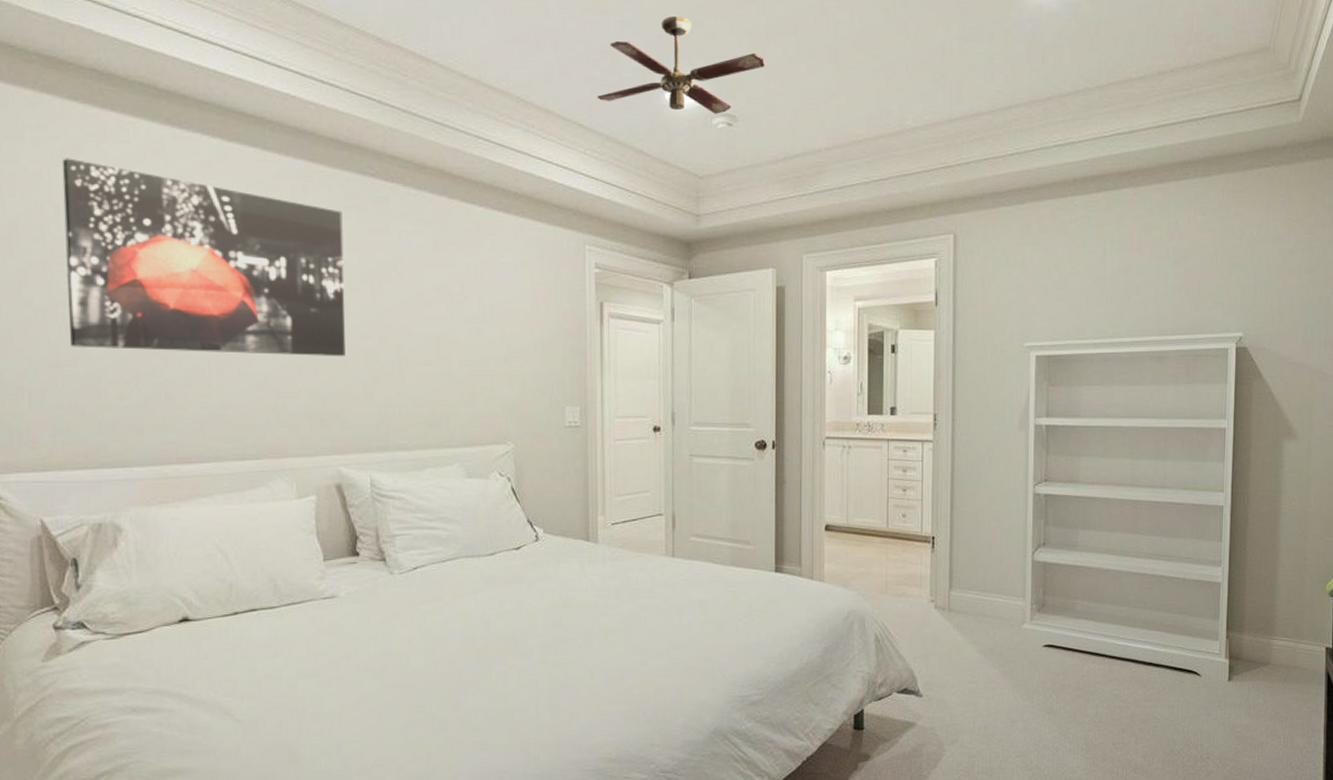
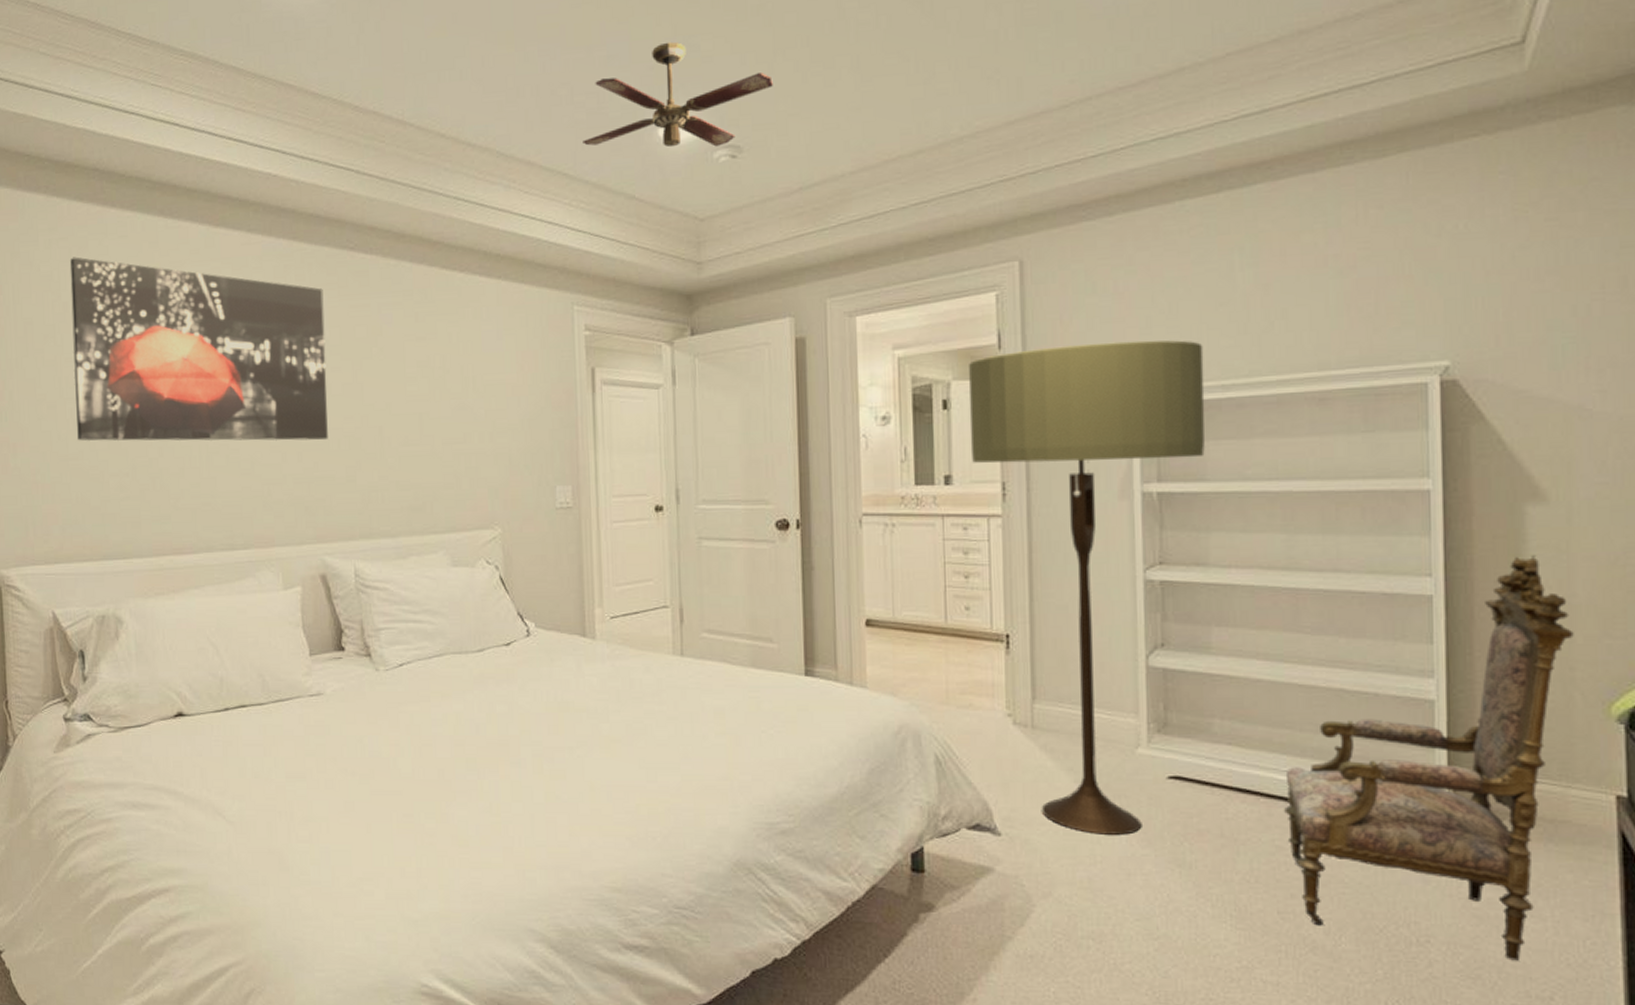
floor lamp: none [911,305,1082,692] -> present [968,340,1205,835]
armchair: none [1121,477,1307,768] -> present [1284,555,1574,961]

